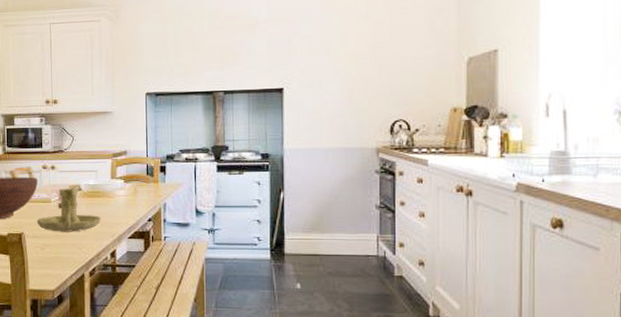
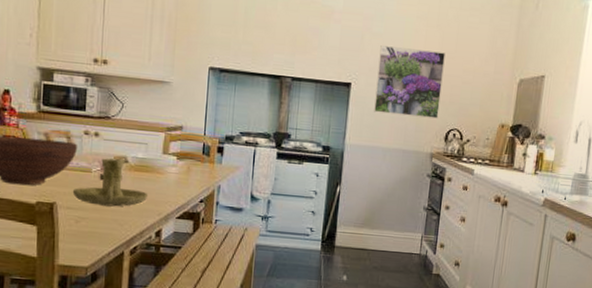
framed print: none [309,43,380,114] -> present [374,45,445,119]

